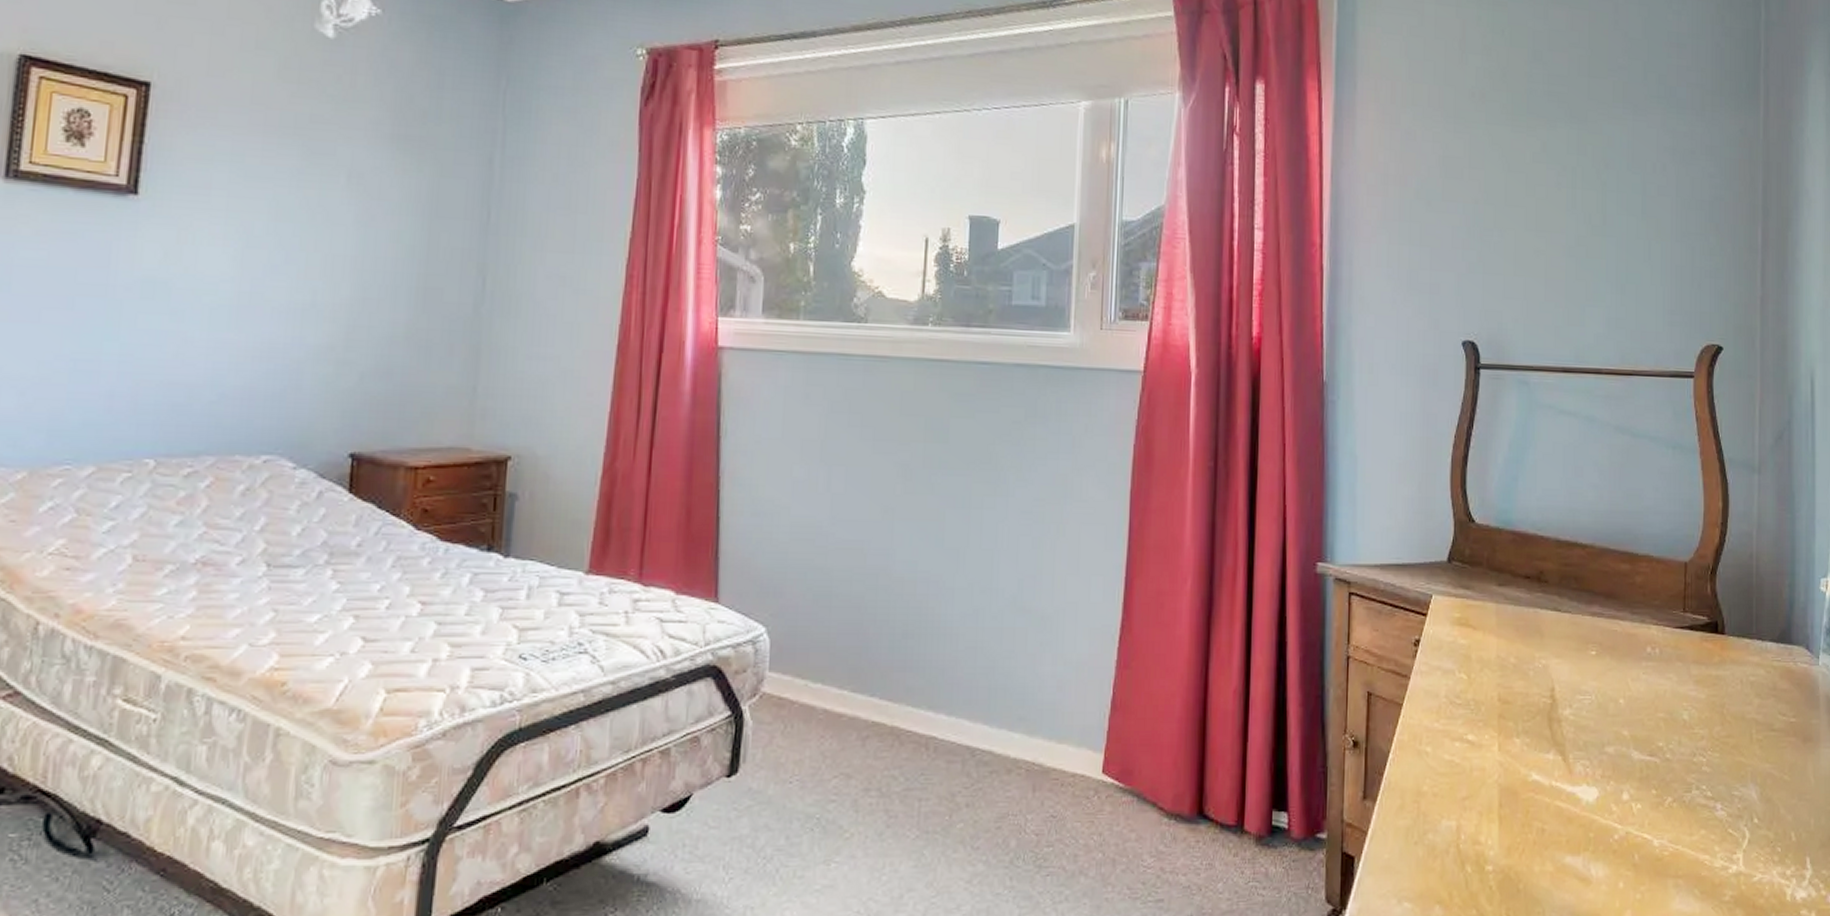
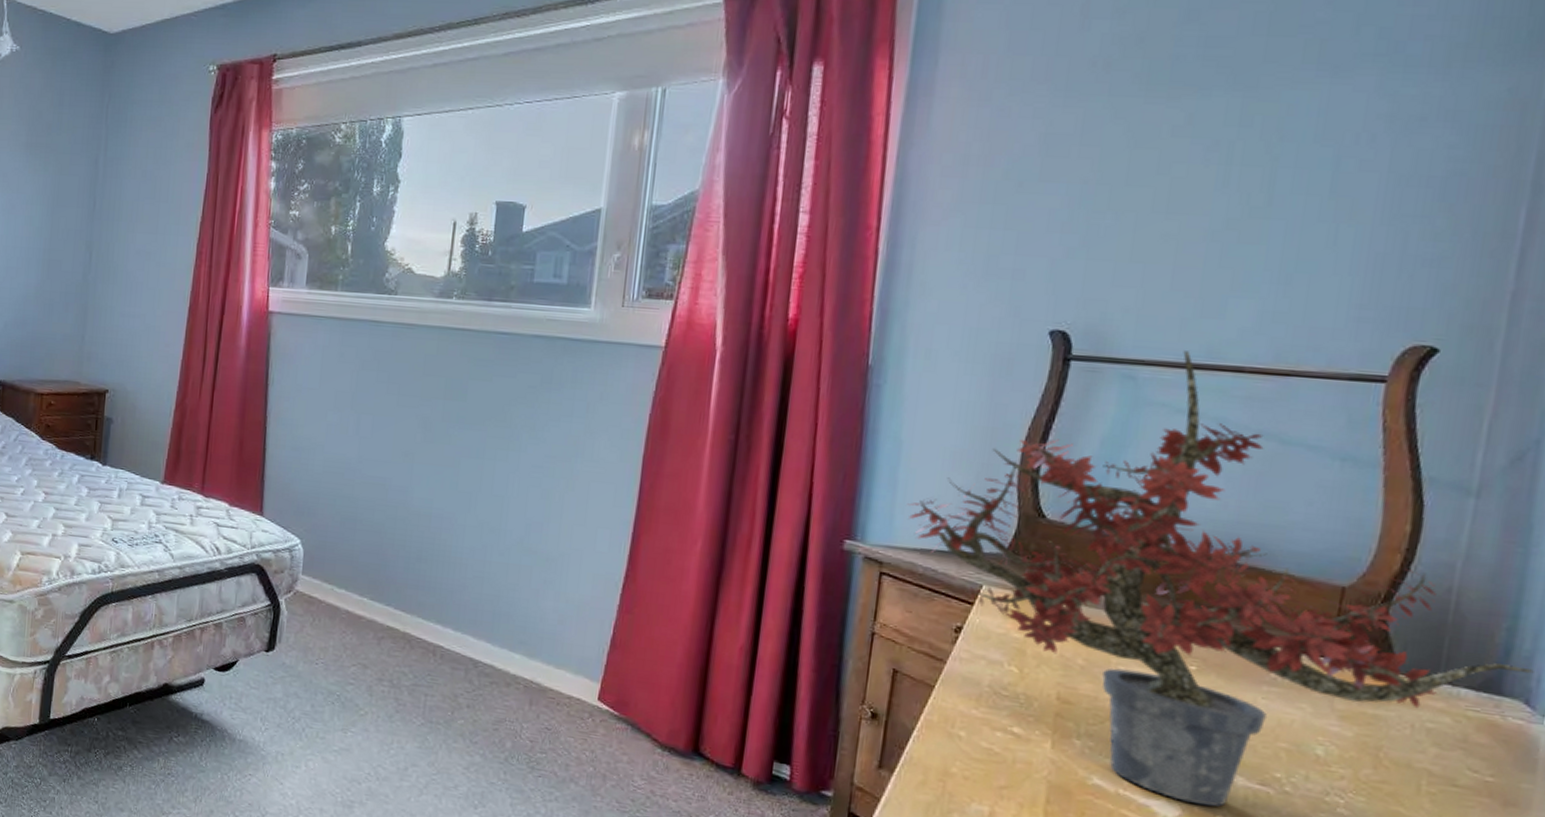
potted plant: none [1366,356,1808,785] -> present [907,351,1534,807]

